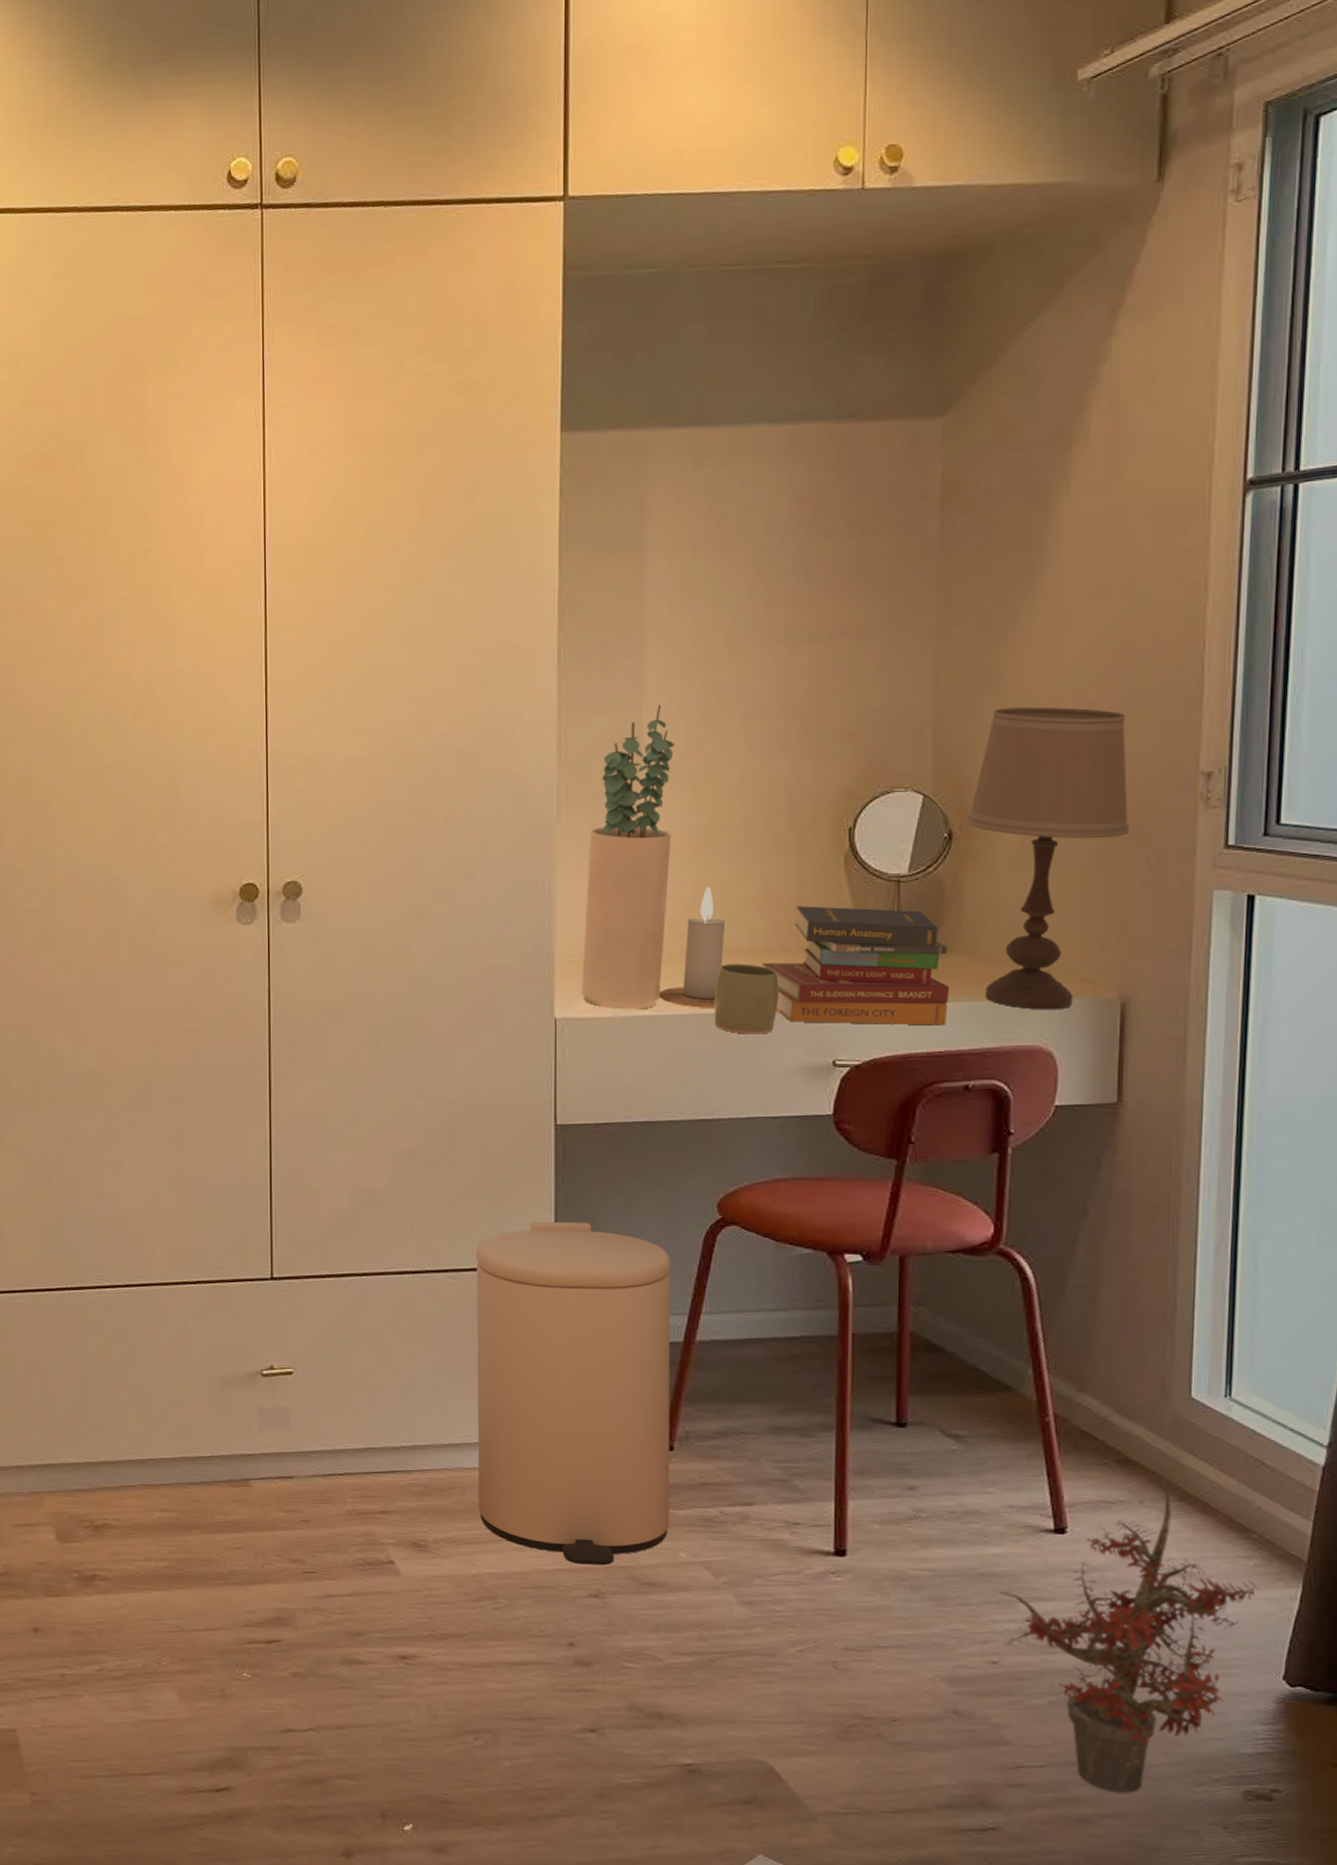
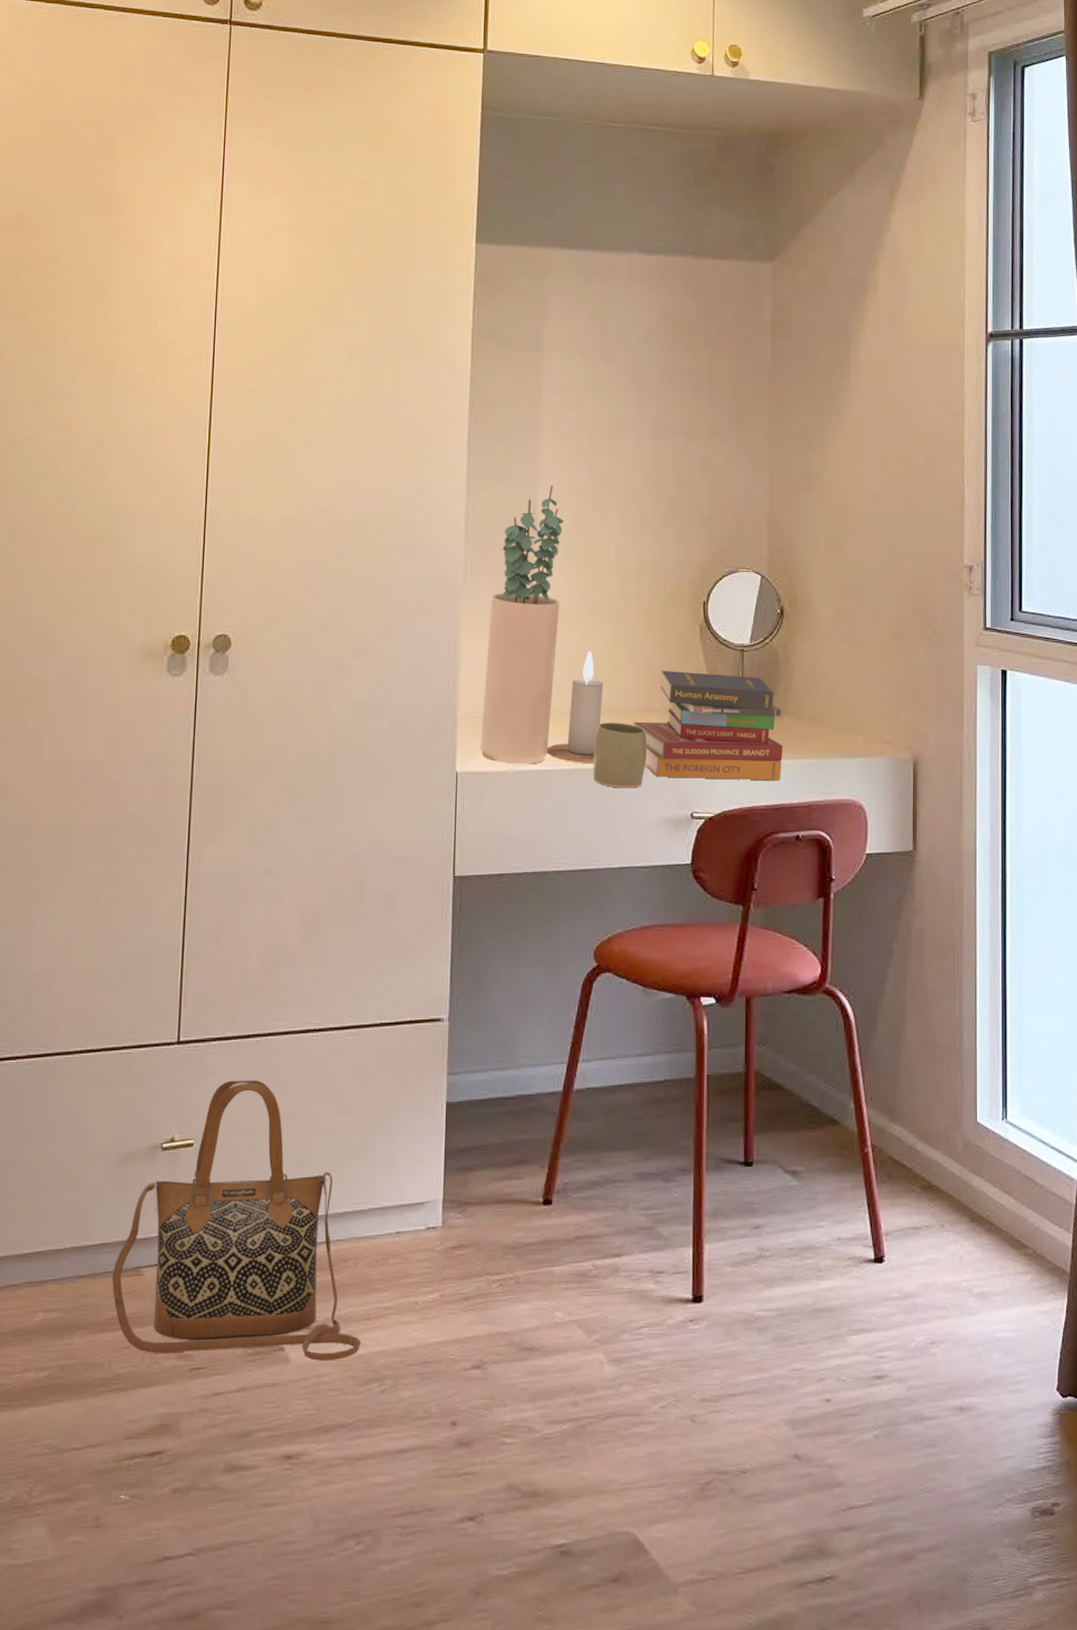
handbag: none [222,1316,473,1577] -> present [112,1080,362,1361]
pedal bin: present [475,1221,671,1566] -> none [369,973,553,1334]
table lamp: present [967,707,1130,1010] -> none [795,504,916,768]
potted plant: present [998,1481,1259,1793] -> none [830,1204,1035,1523]

